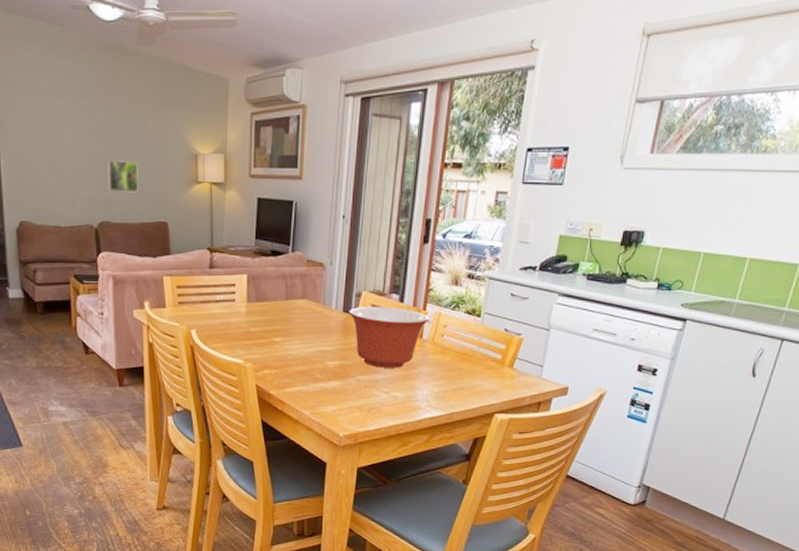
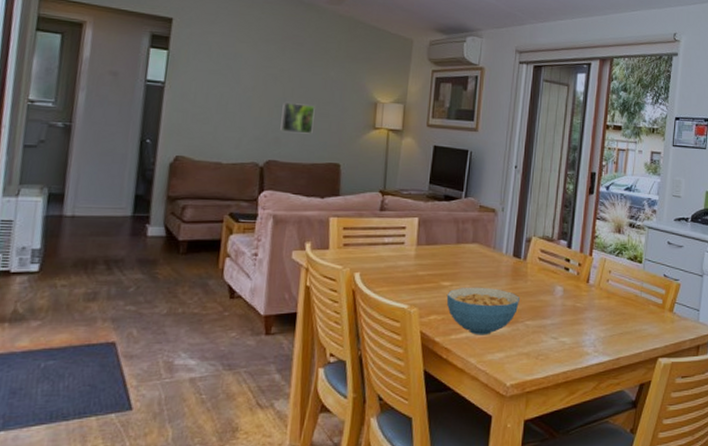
cereal bowl: none [278,342,350,389] -> present [446,287,520,335]
mixing bowl: present [349,306,430,368] -> none [519,251,596,313]

